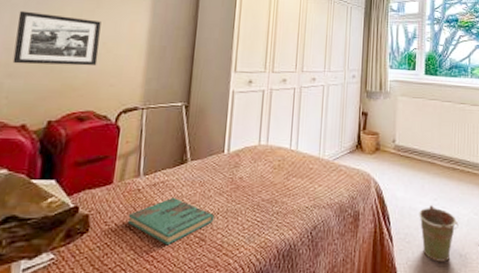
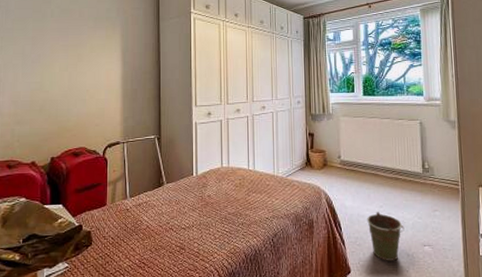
picture frame: present [12,10,101,66] -> none [19,69,84,113]
book: present [127,197,214,246] -> none [121,214,190,254]

